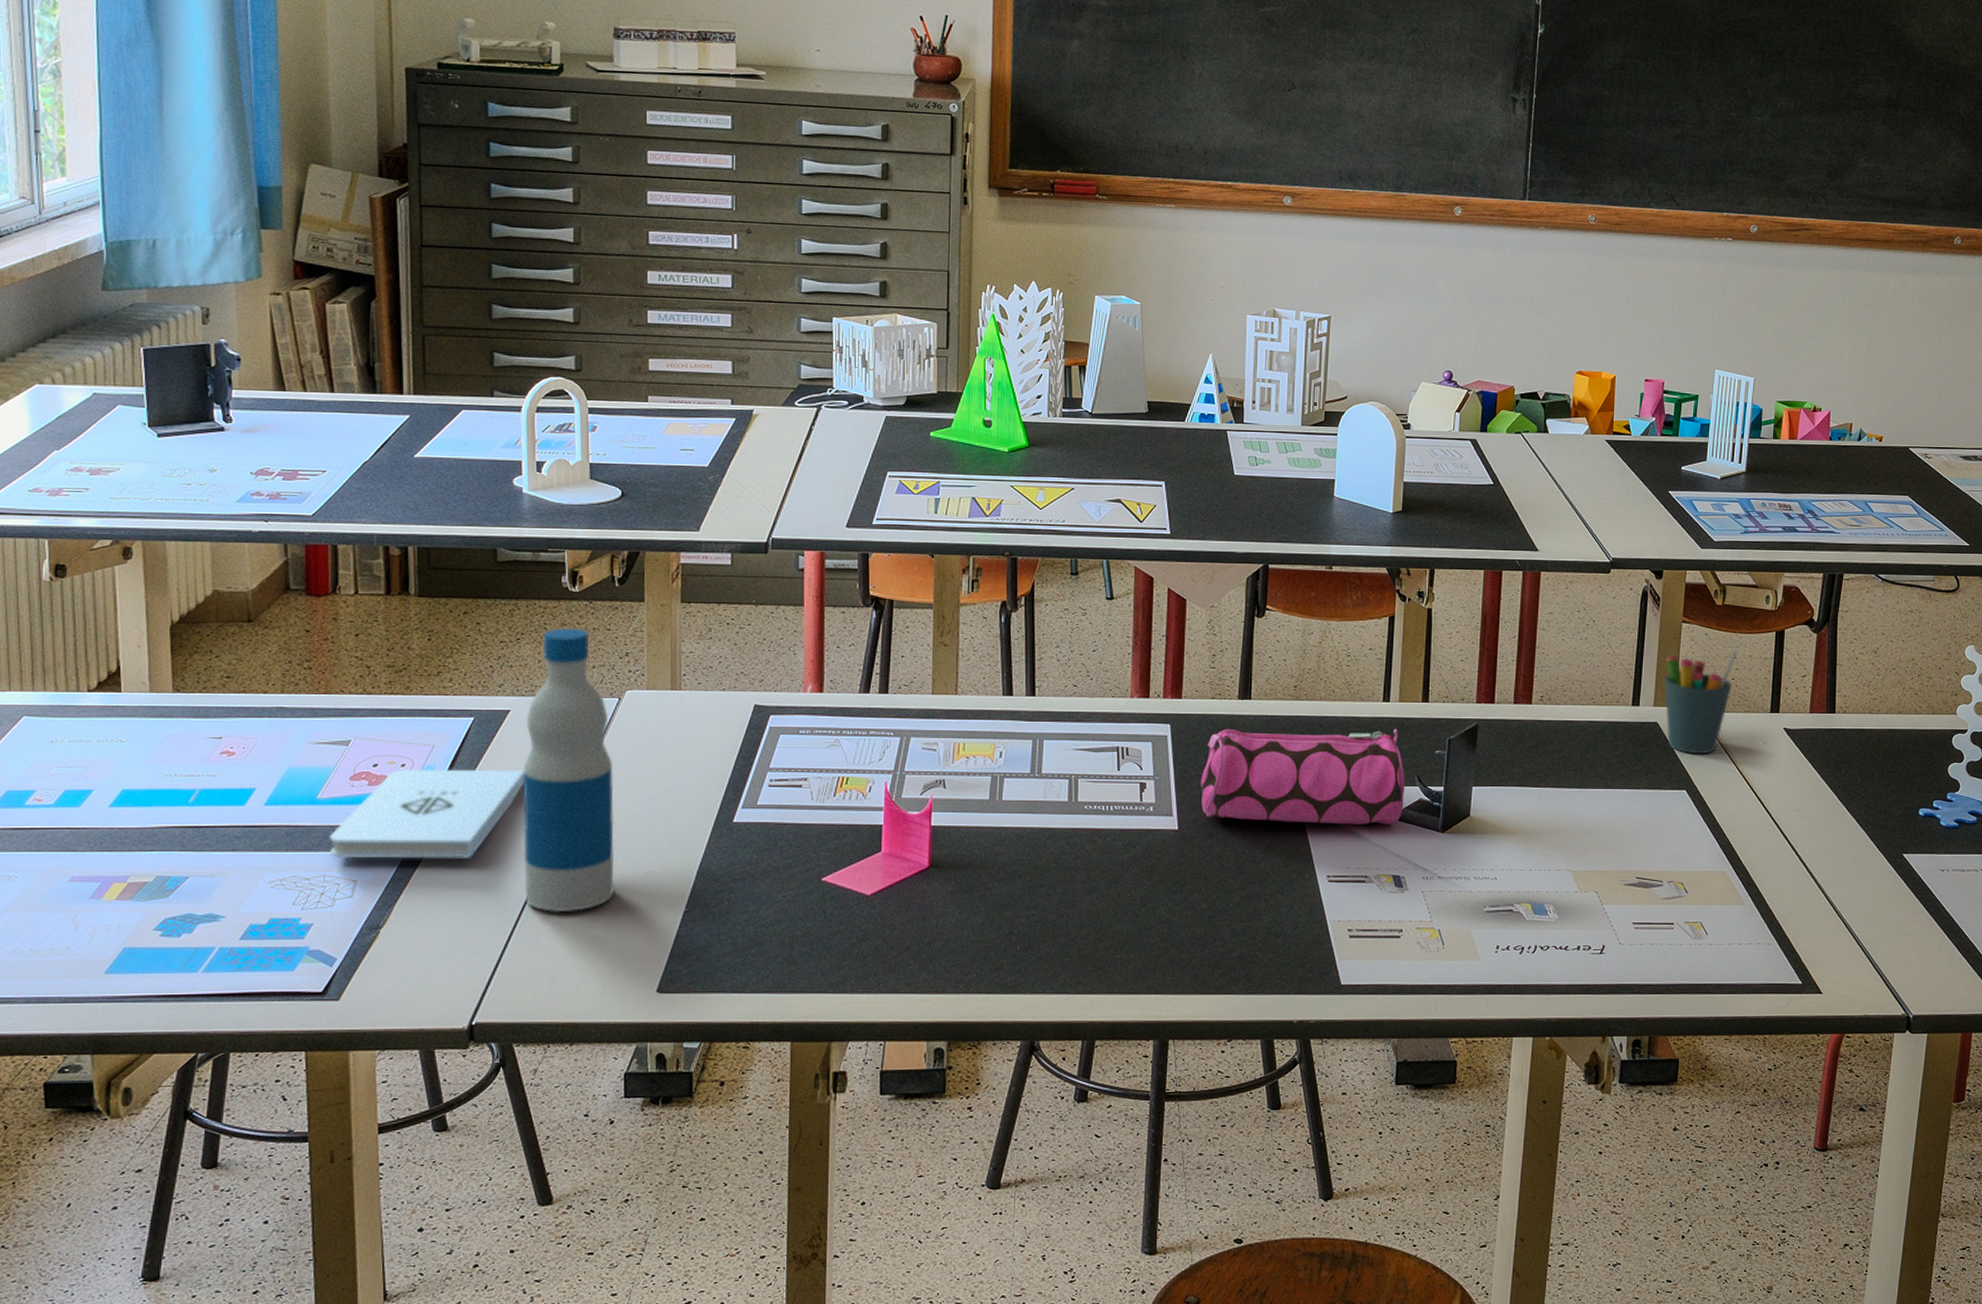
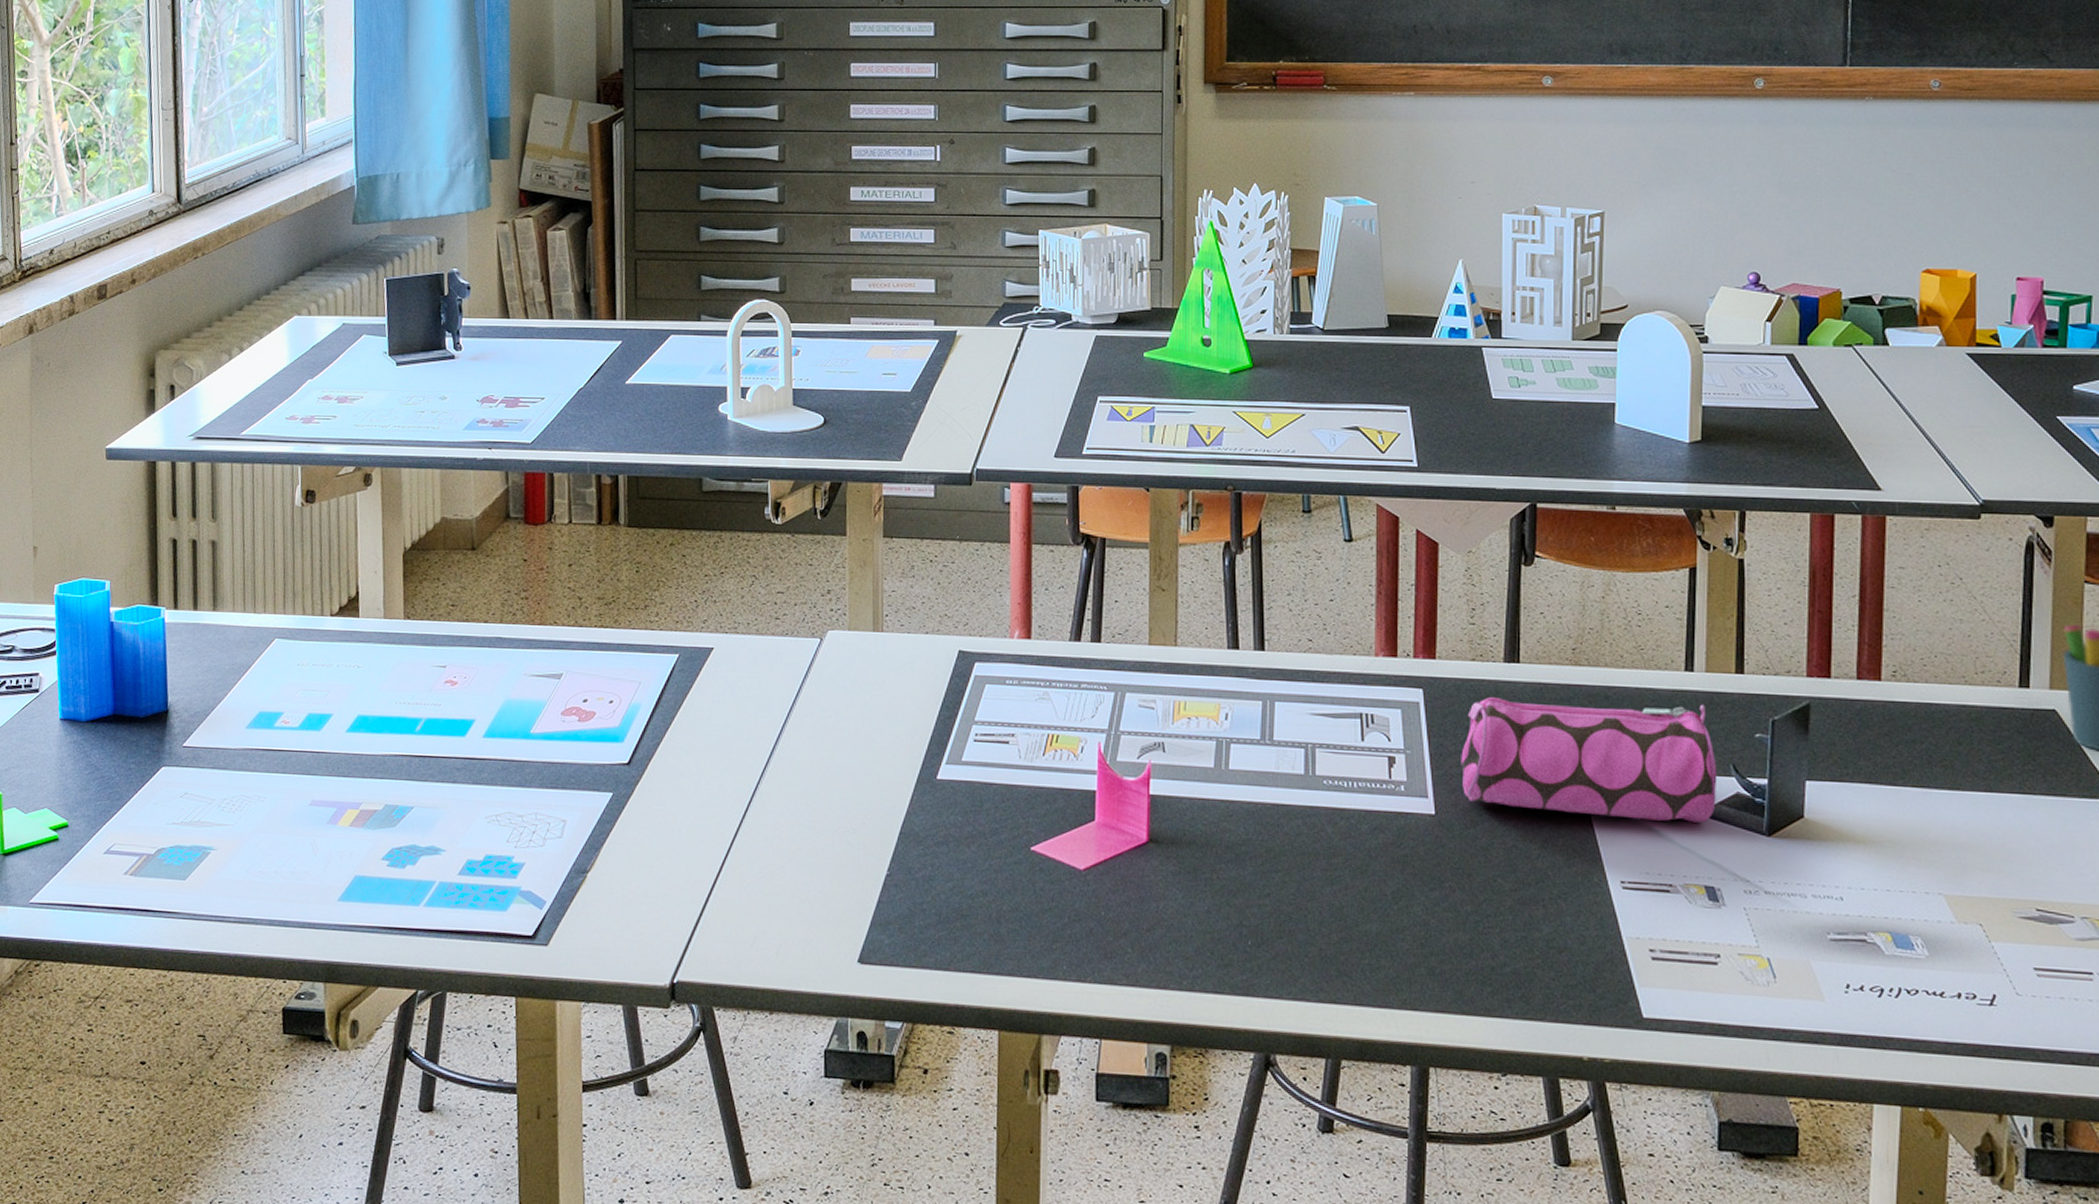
notepad: present [329,769,524,859] -> none [541,705,727,804]
bottle: present [522,627,615,913] -> none [724,561,816,868]

